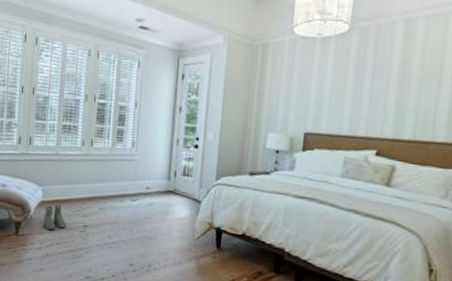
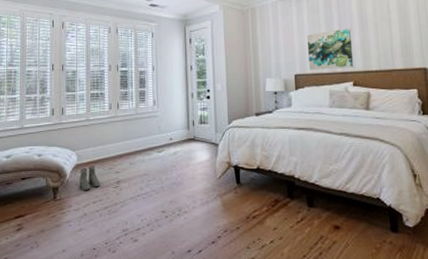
wall art: none [324,82,387,133] -> present [306,28,354,71]

